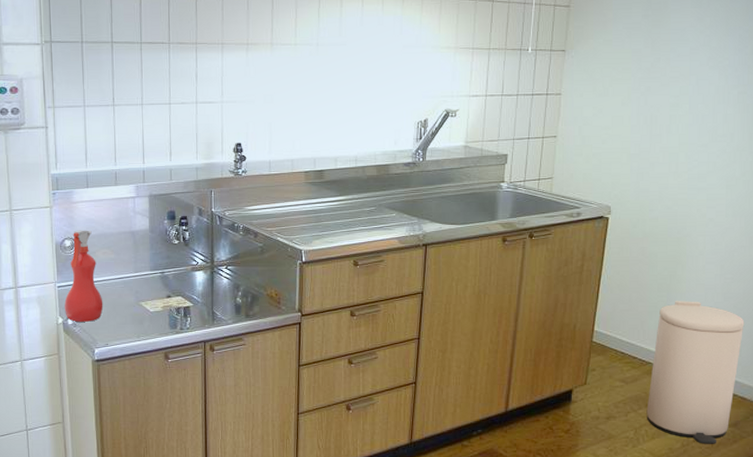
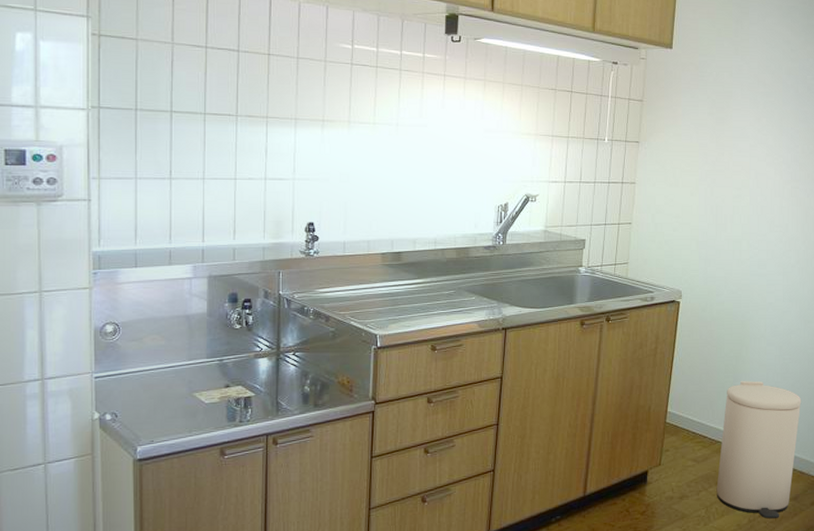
spray bottle: present [64,230,104,322] -> none [102,314,150,417]

